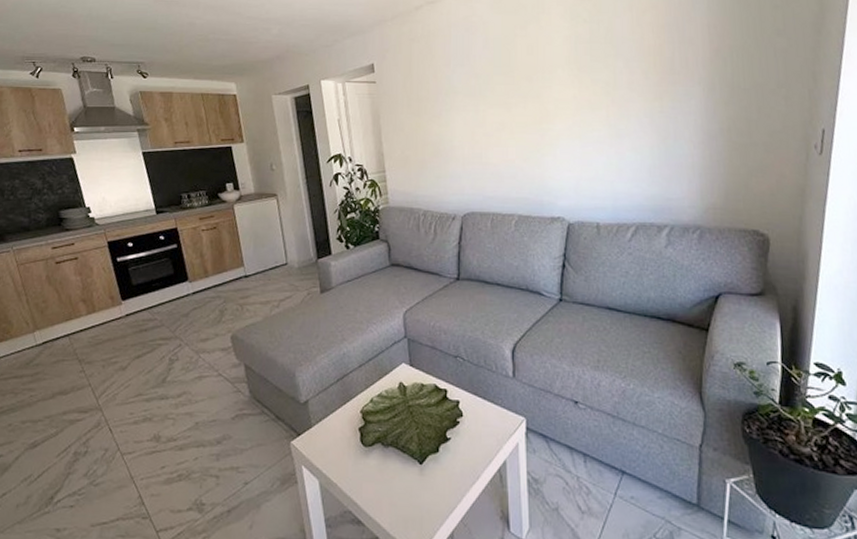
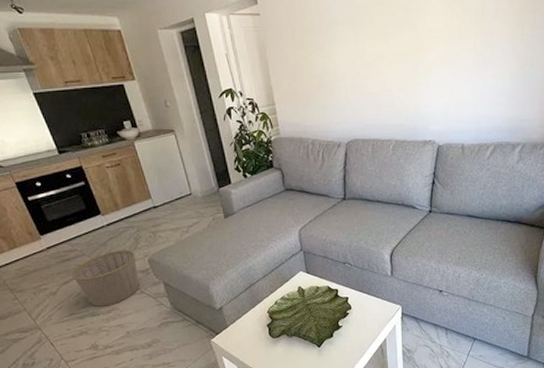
basket: none [146,322,218,389] -> present [71,250,140,307]

